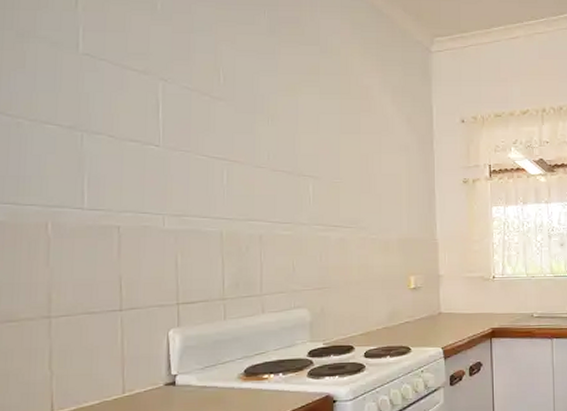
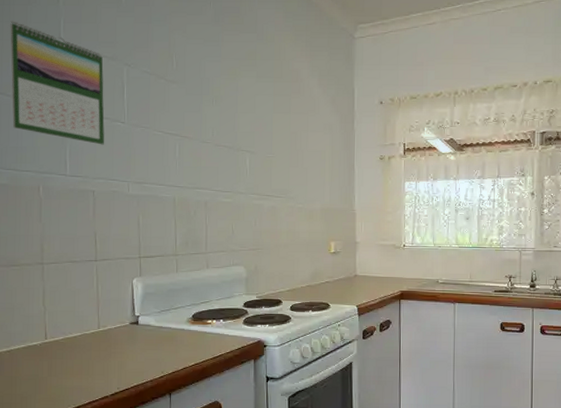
calendar: none [12,28,134,172] -> present [10,21,105,145]

